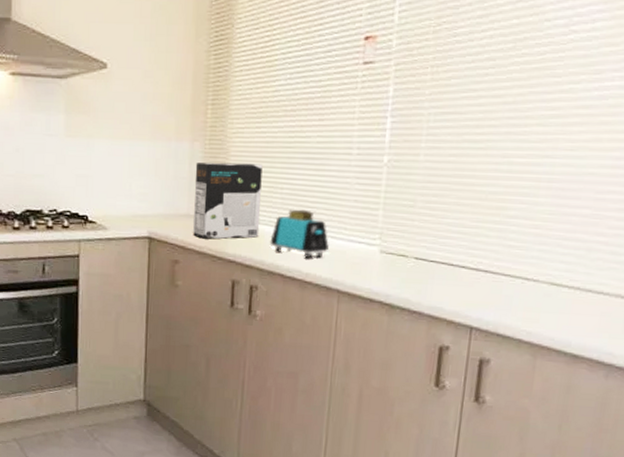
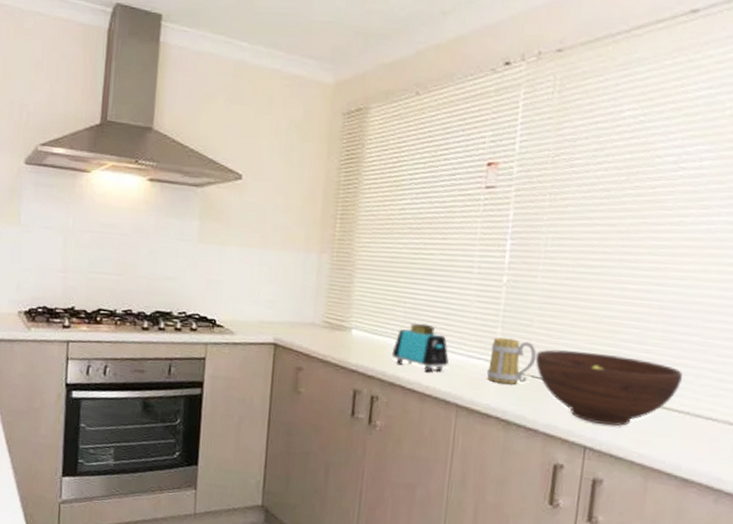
cereal box: present [193,162,263,239] -> none [317,273,387,349]
mug: none [368,220,421,268] -> present [486,337,537,385]
fruit bowl: none [418,229,573,306] -> present [535,349,683,427]

